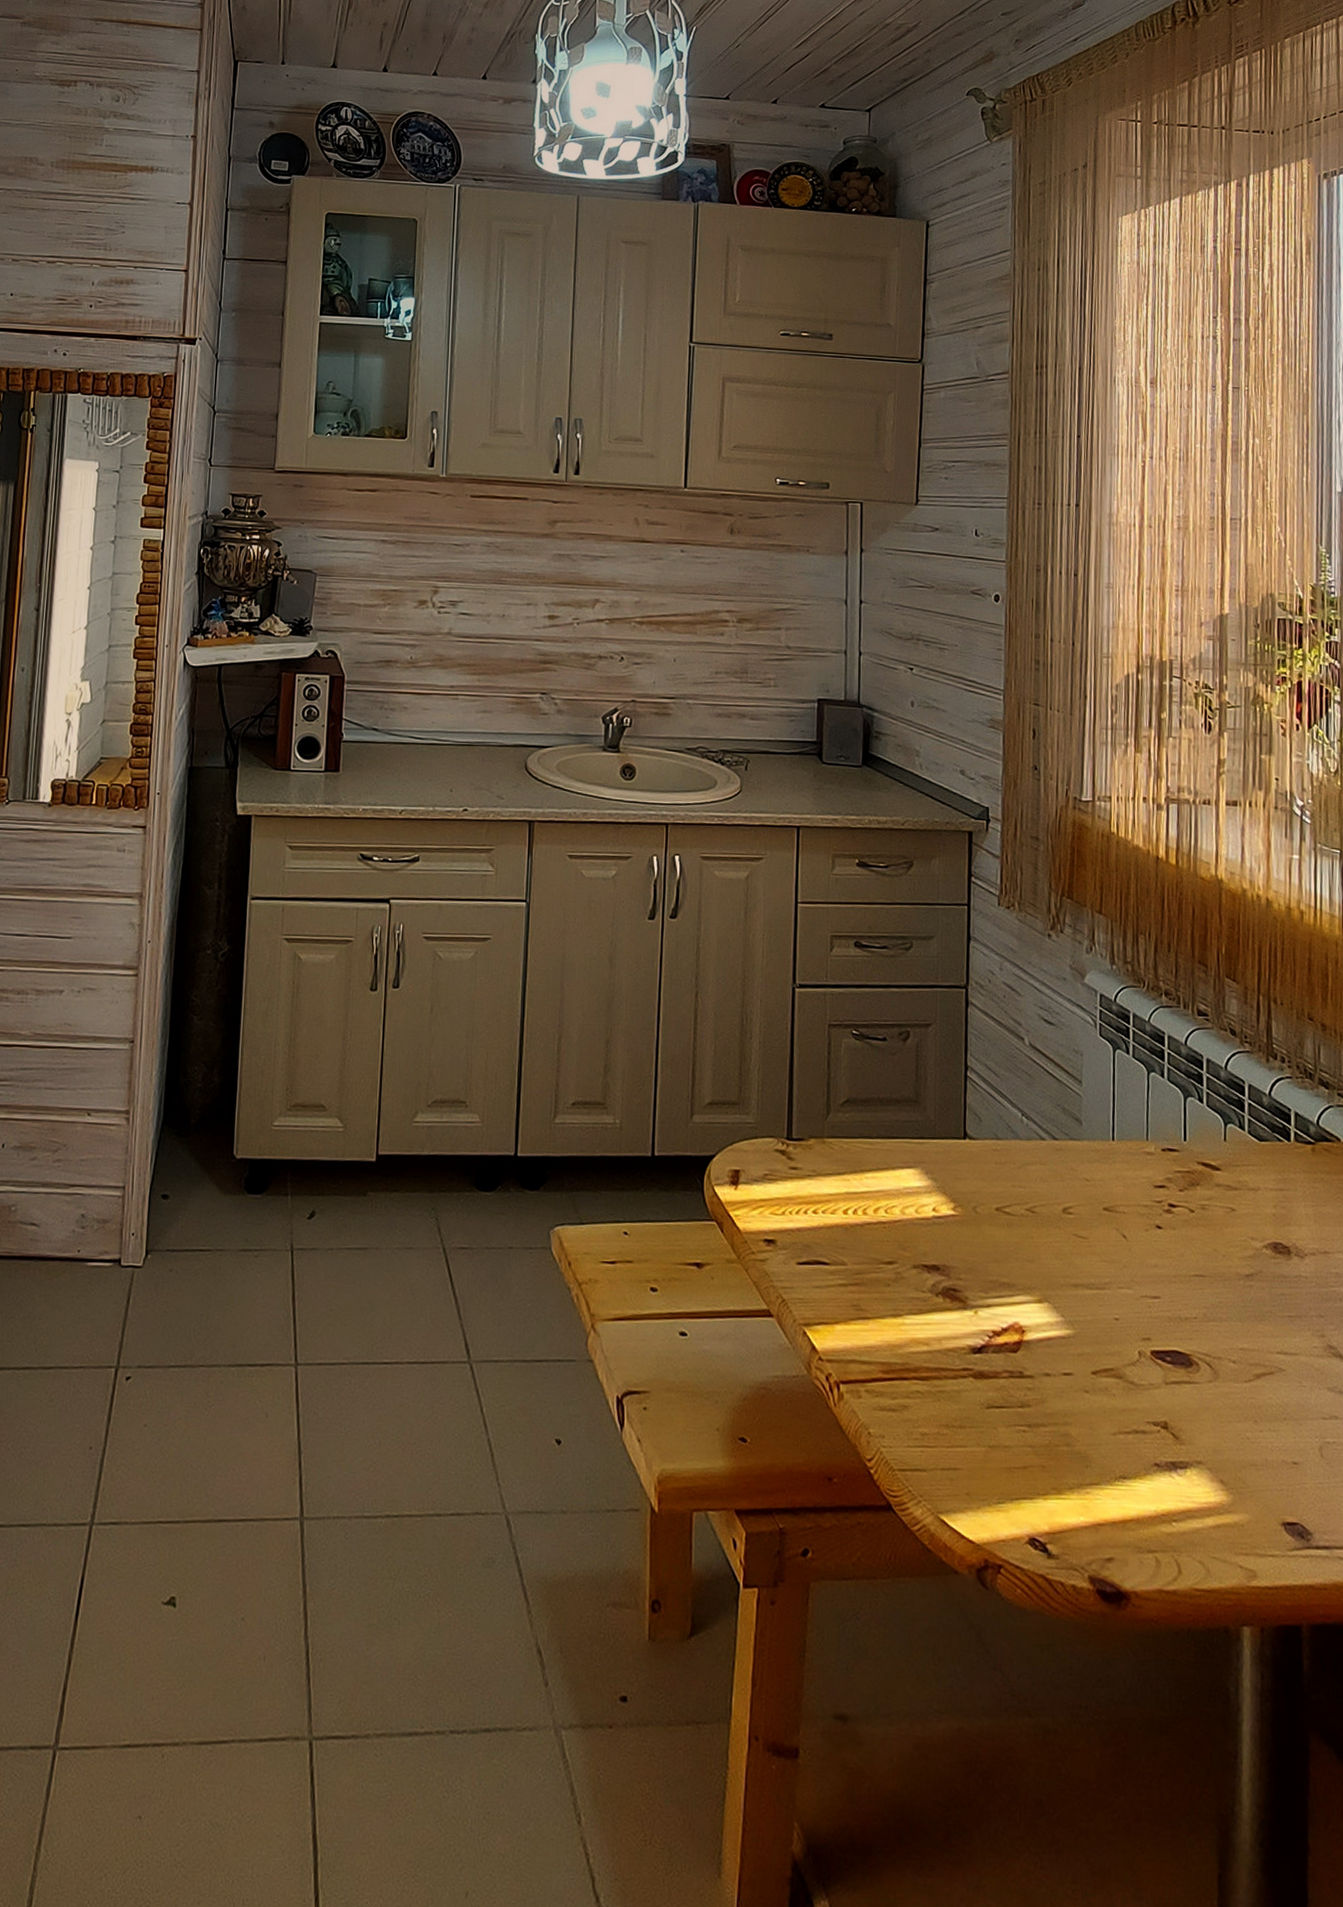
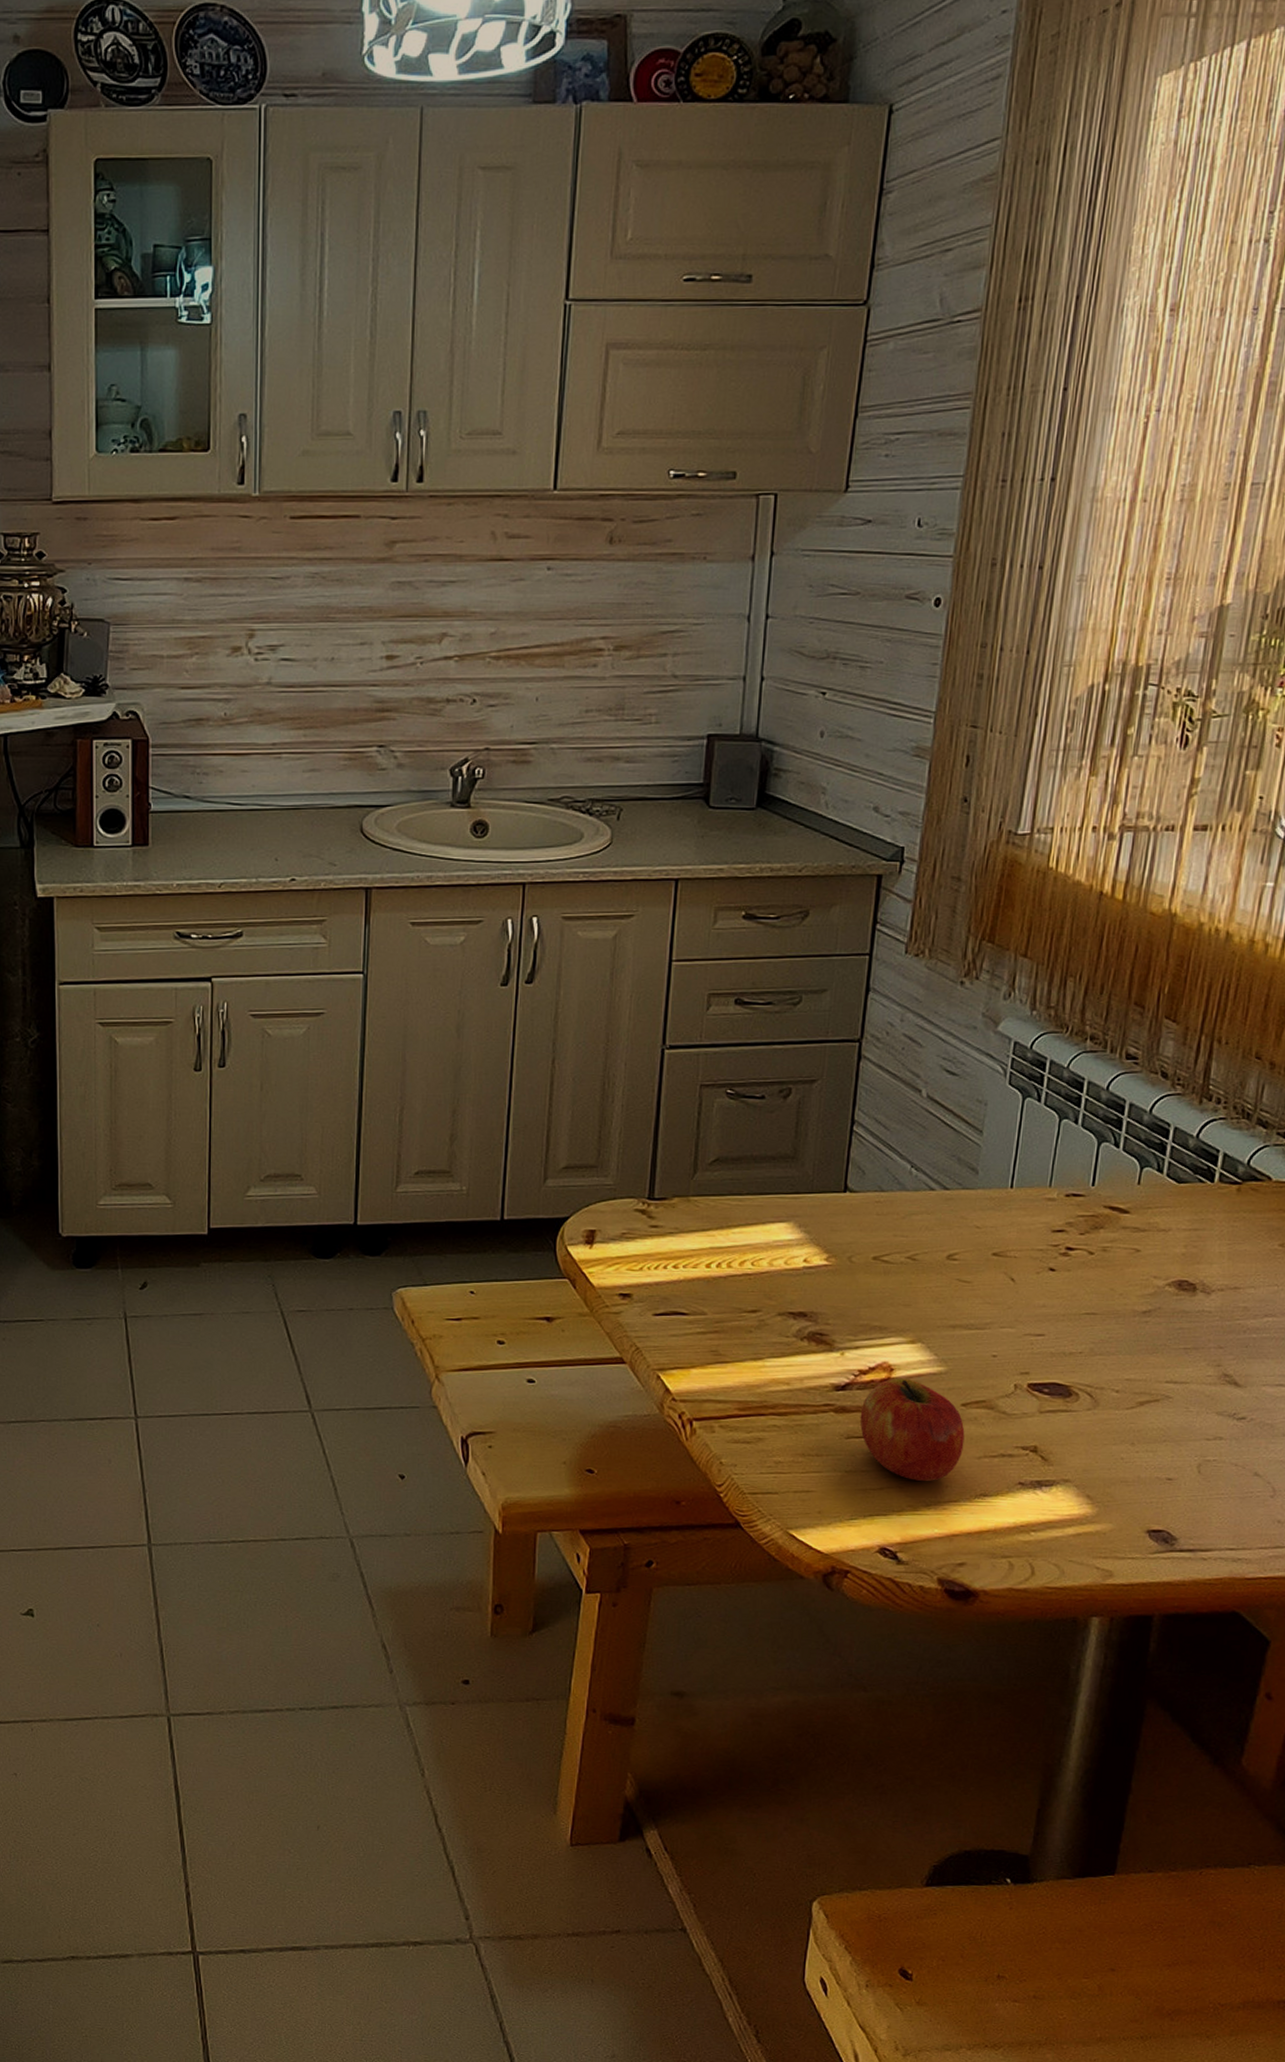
apple: none [998,1341,1099,1460] -> present [859,1378,965,1481]

